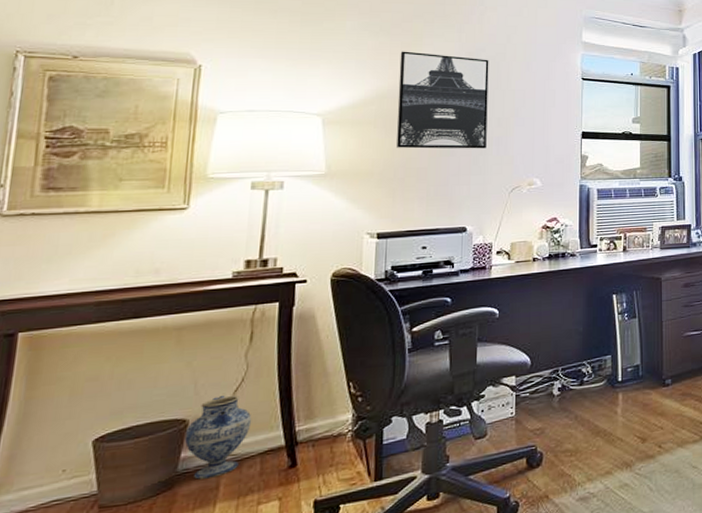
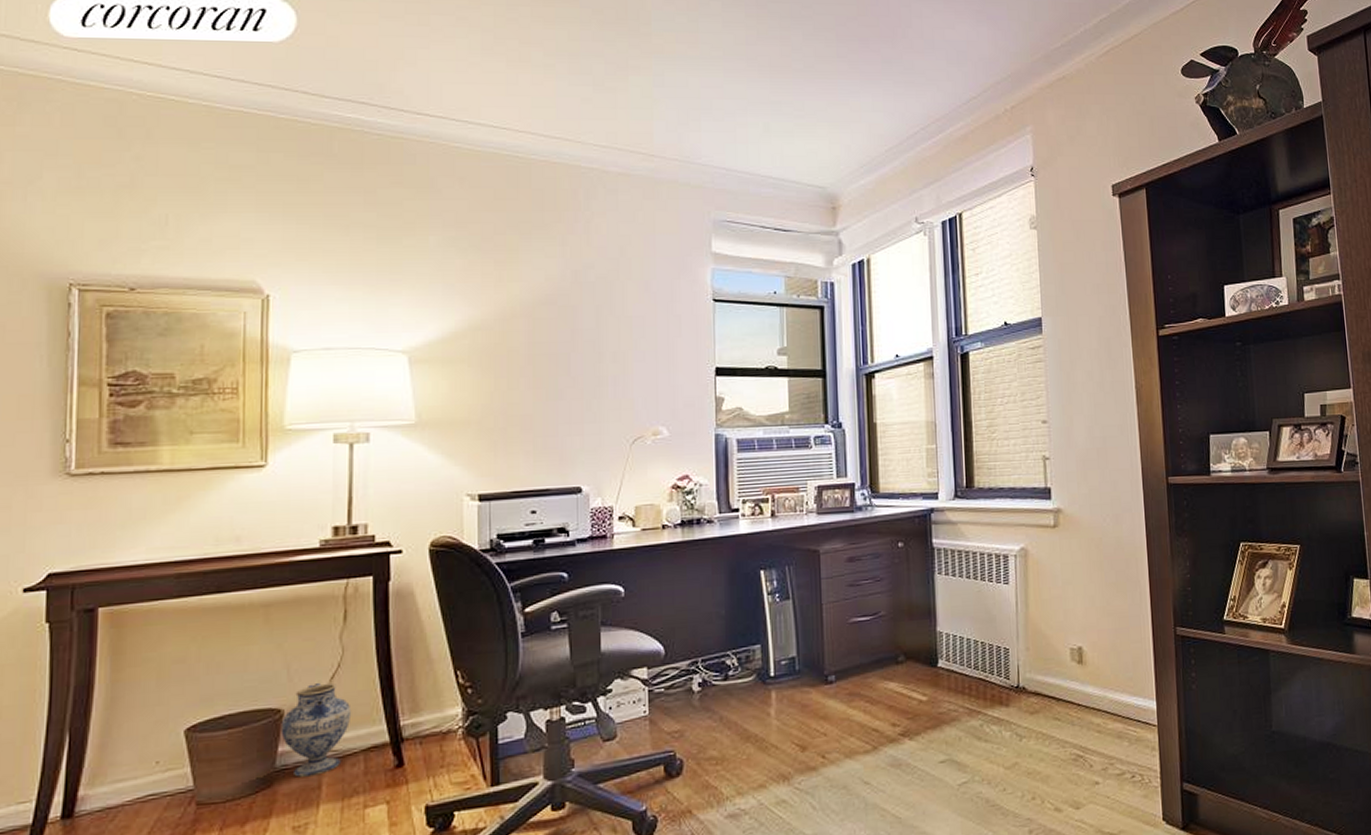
wall art: present [396,51,489,149] -> none [494,271,601,392]

